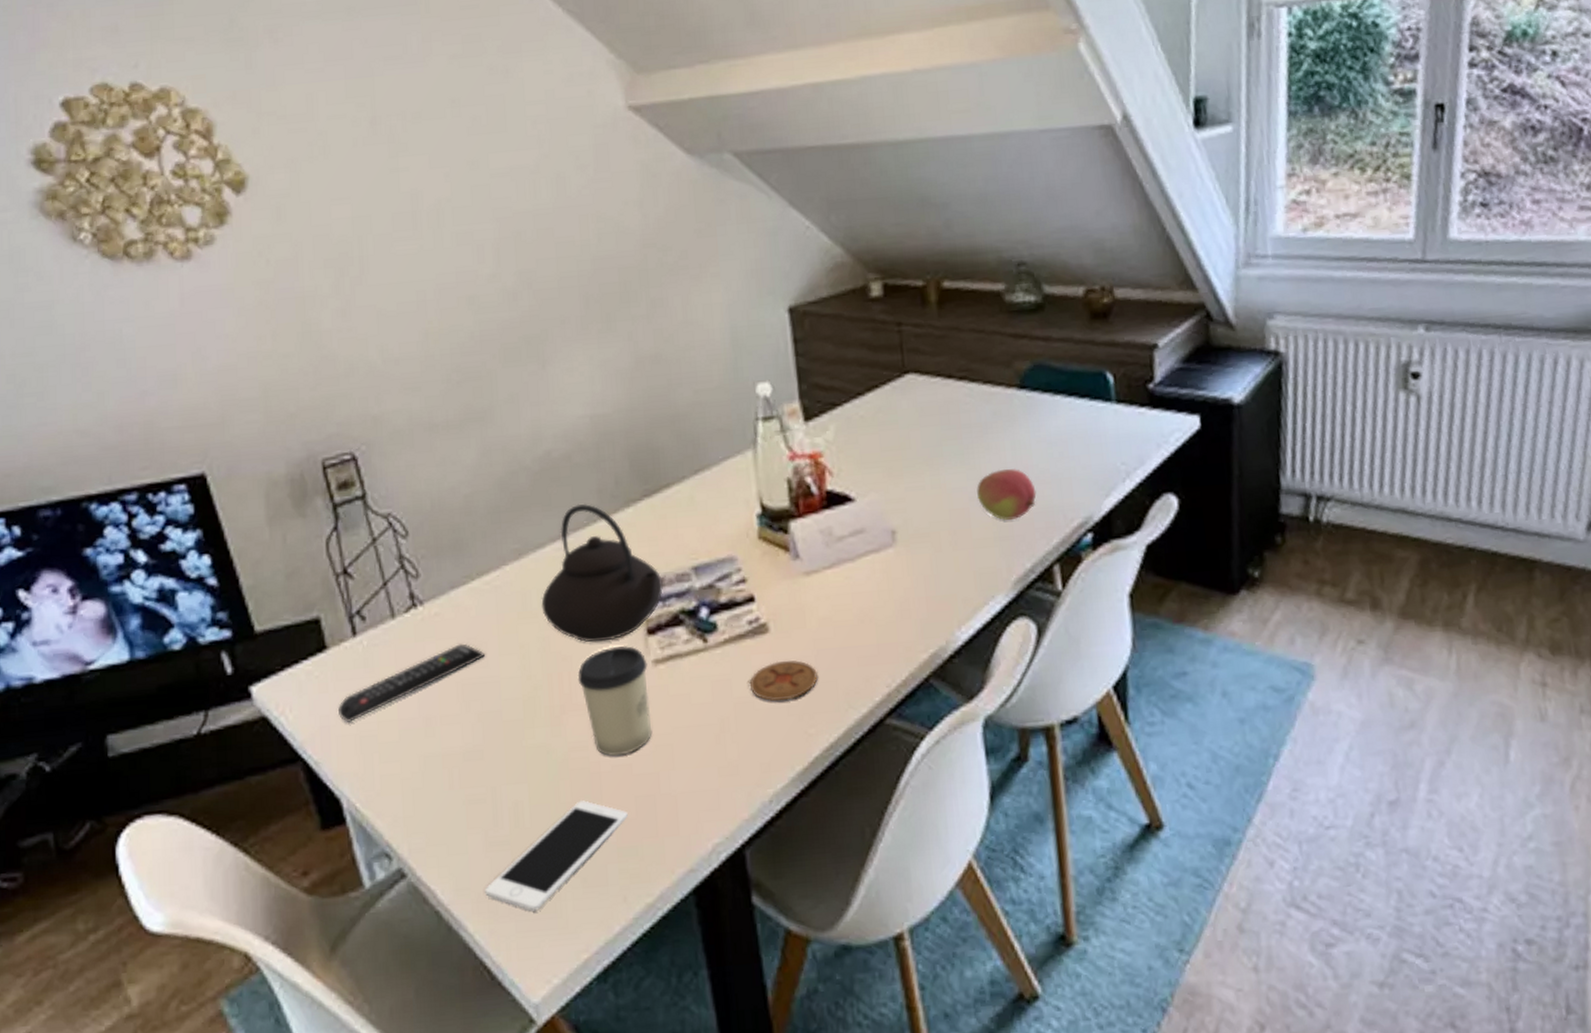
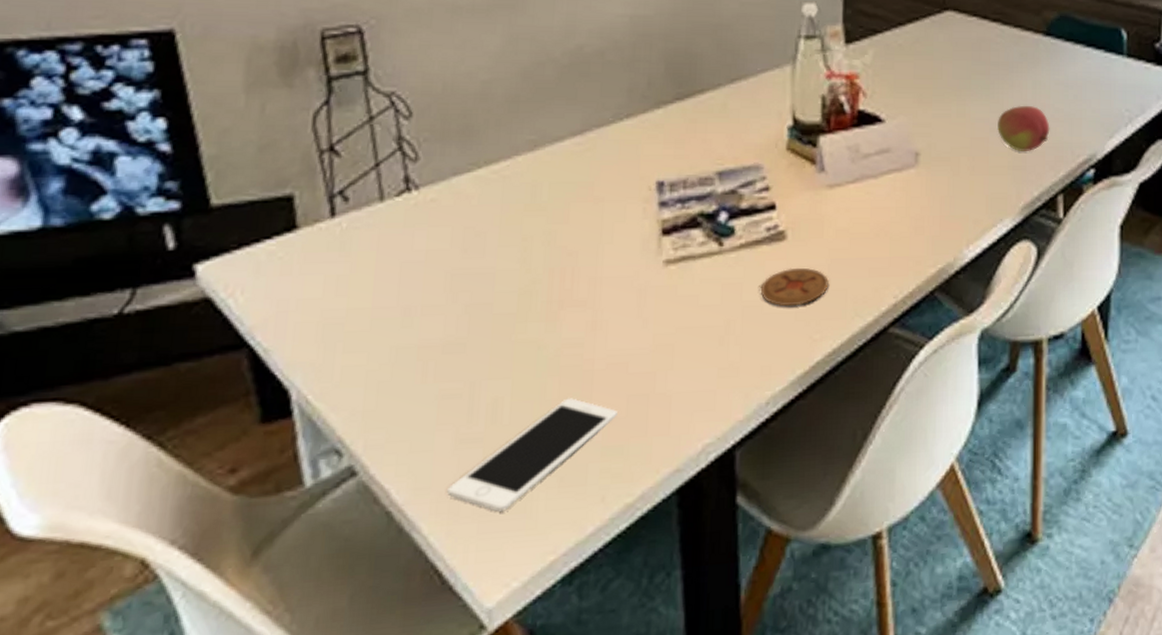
remote control: present [338,644,484,723] -> none [301,232,482,309]
teapot: present [541,503,664,643] -> none [552,100,686,239]
cup: present [577,645,651,756] -> none [581,244,658,355]

